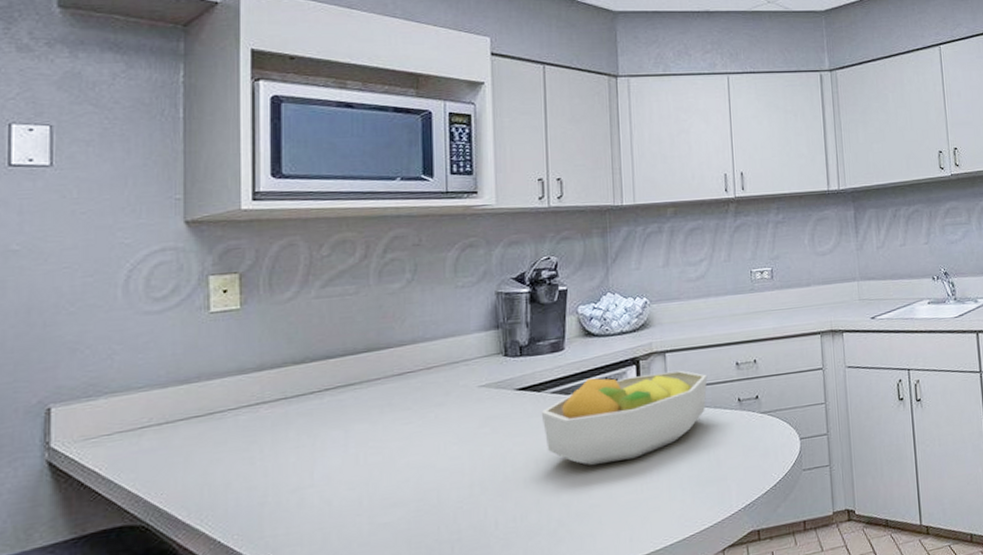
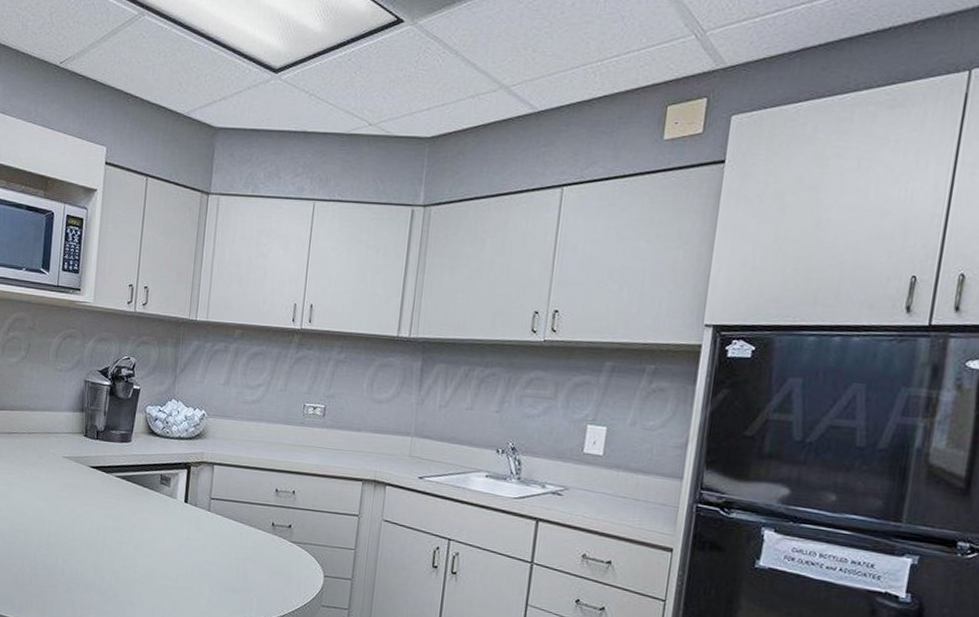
fruit bowl: present [541,370,708,466] -> none [106,471,248,551]

